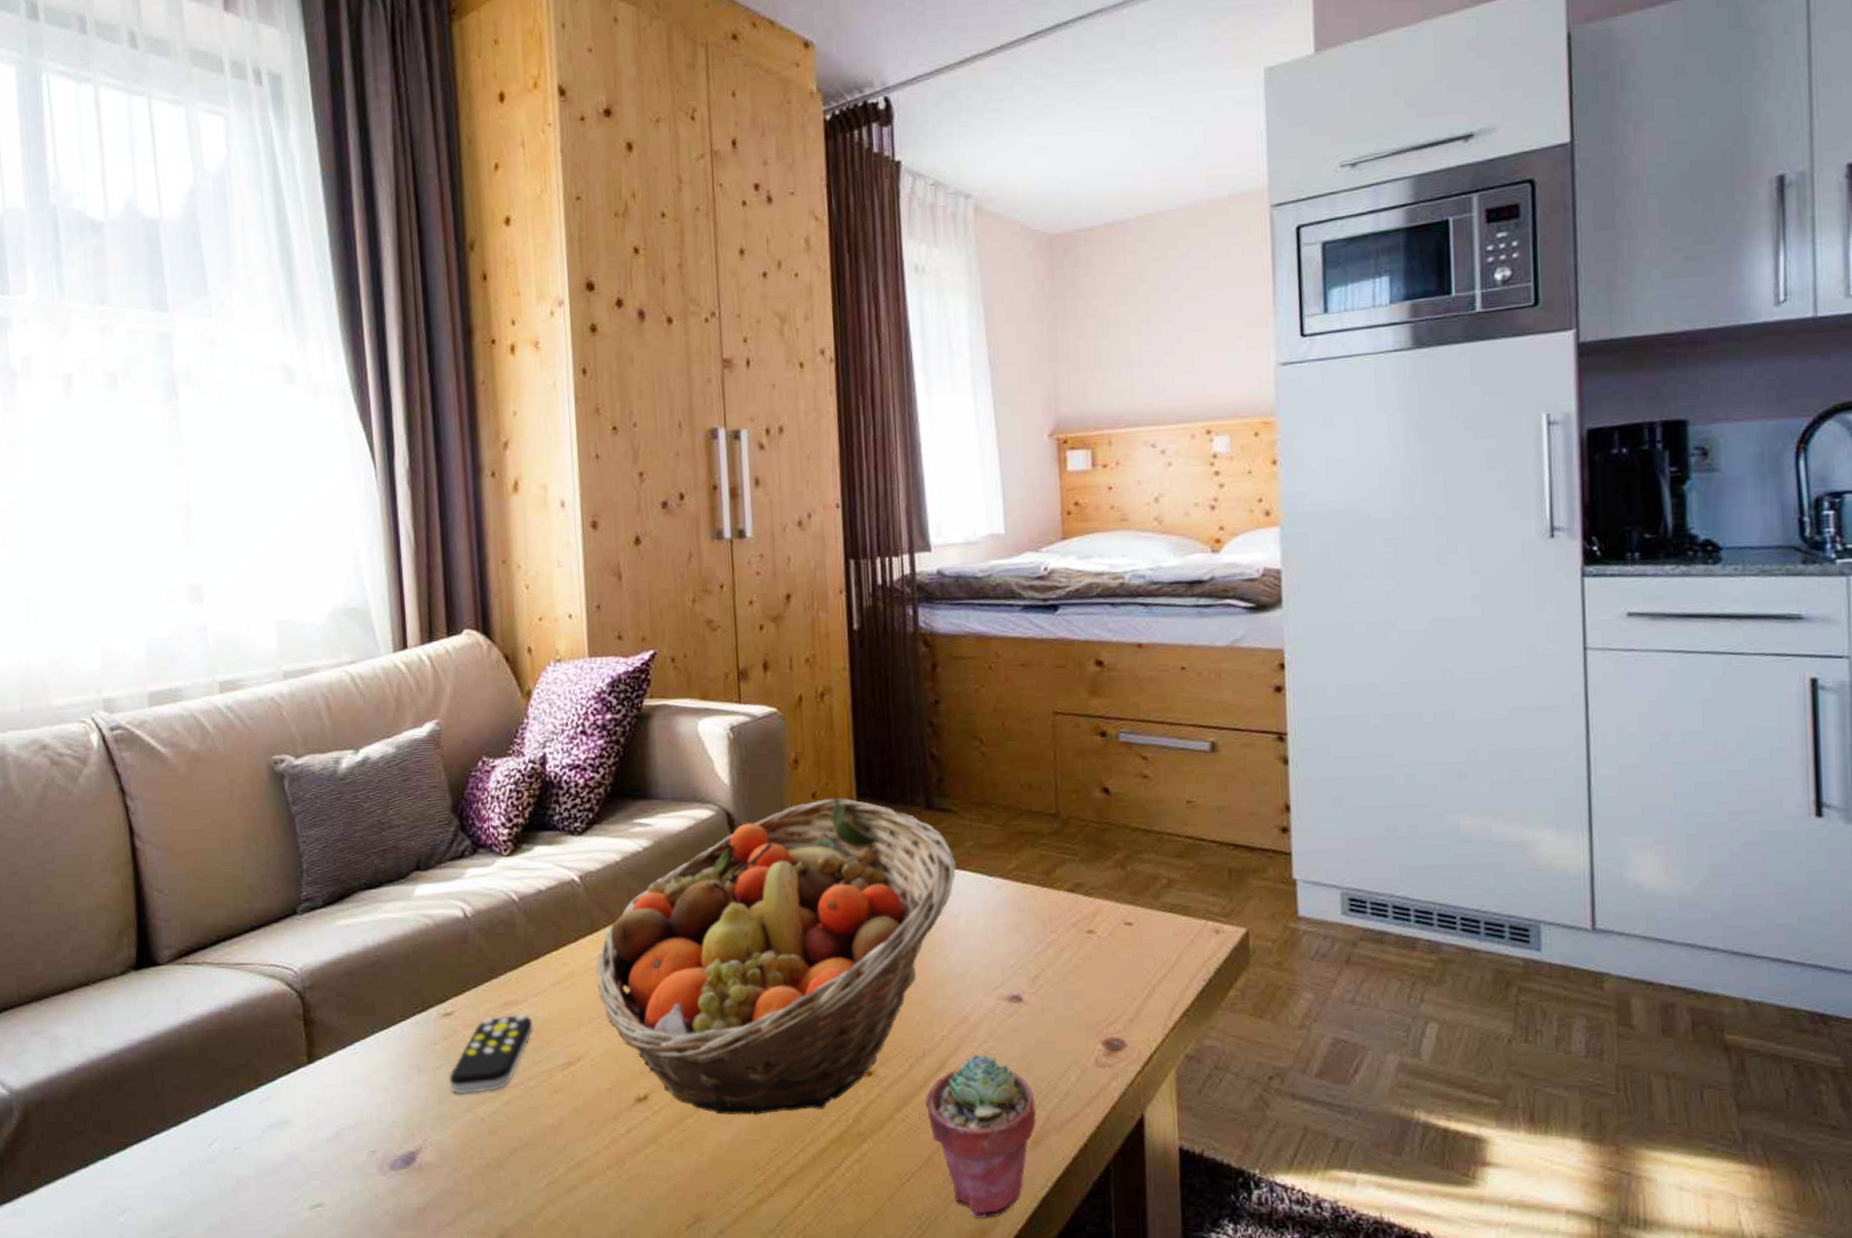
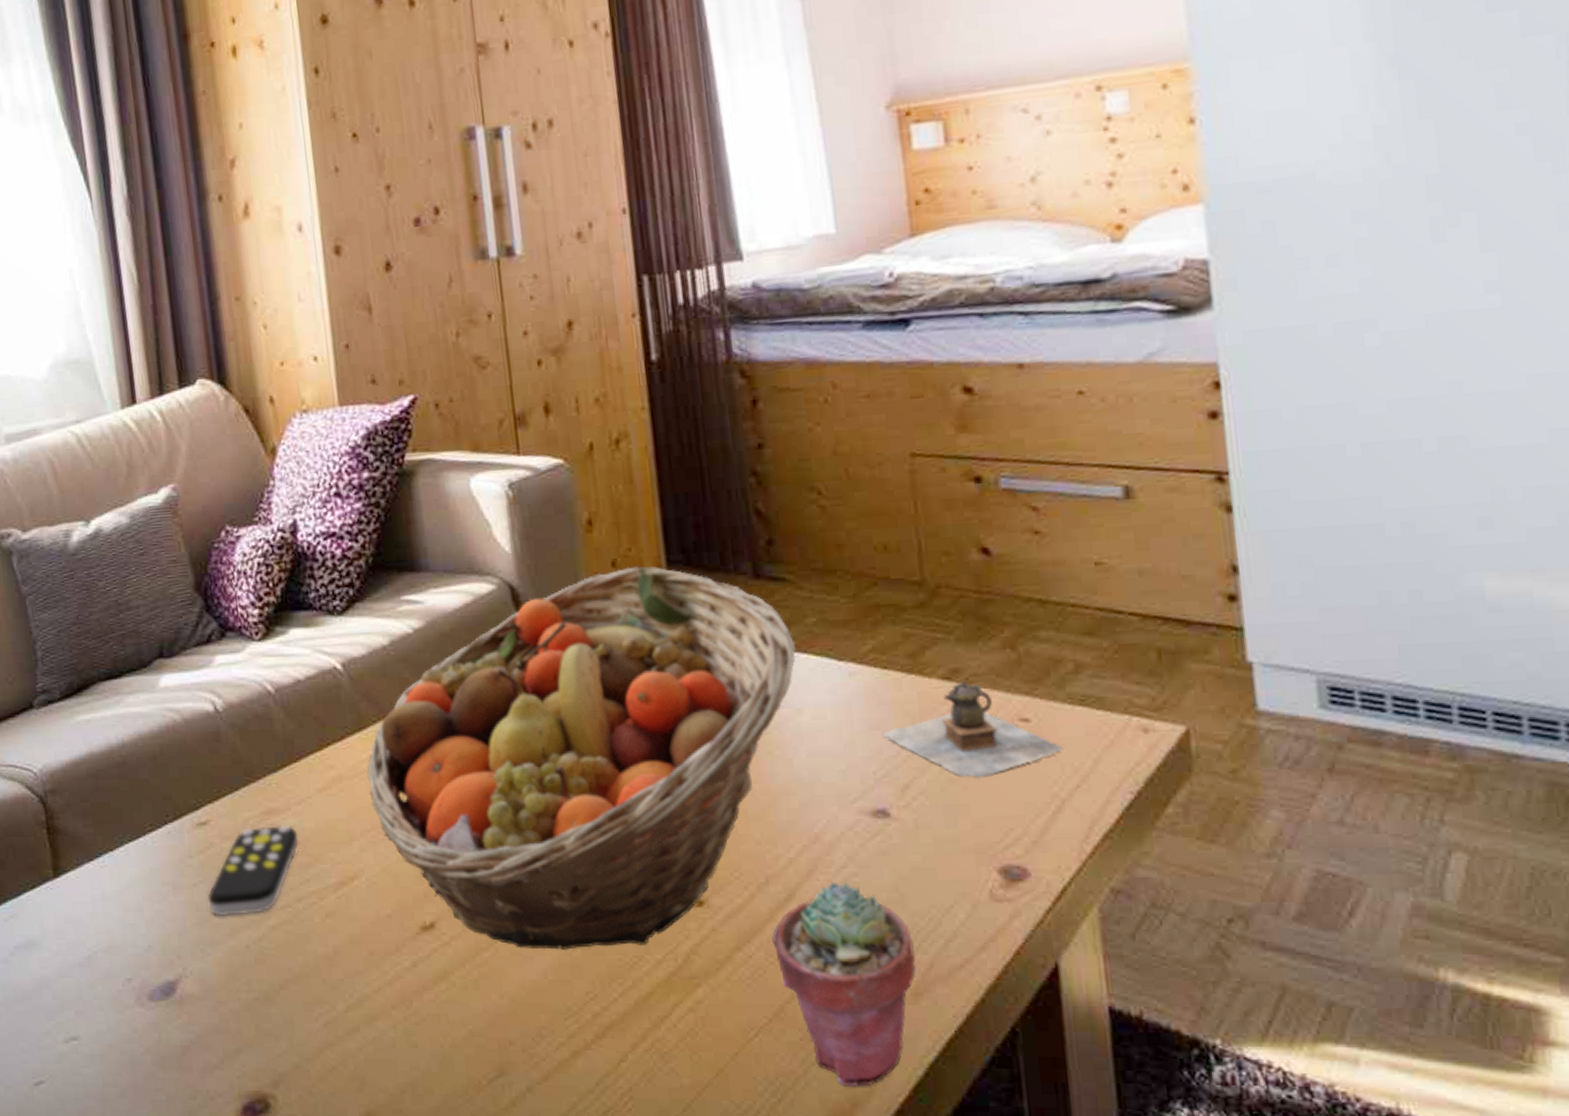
teapot: none [1019,892,1155,971] -> present [881,680,1062,780]

